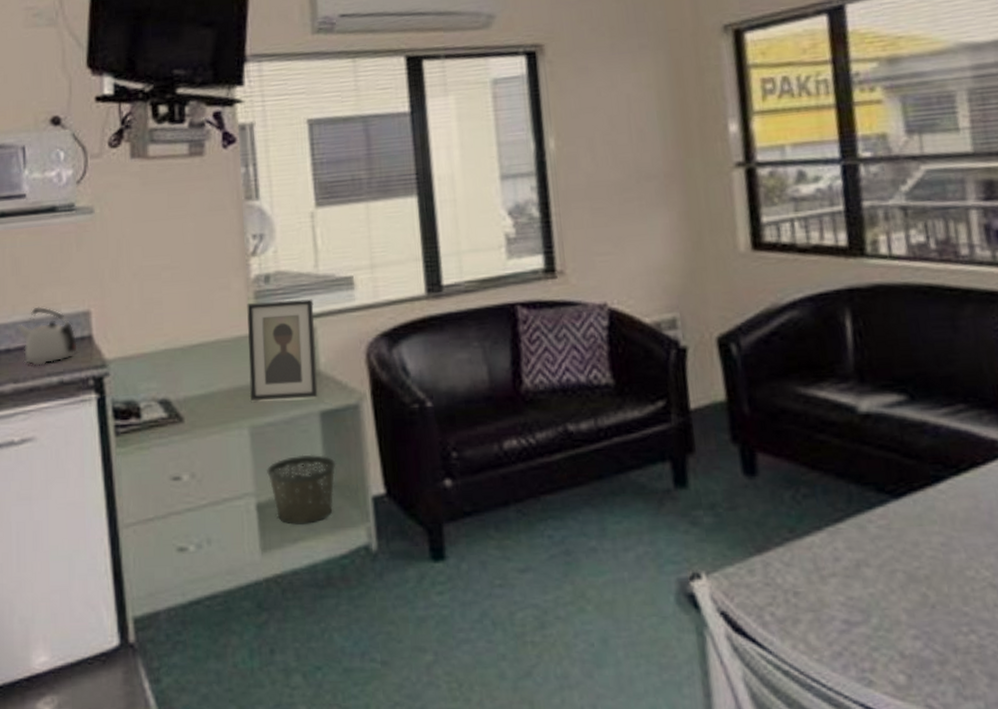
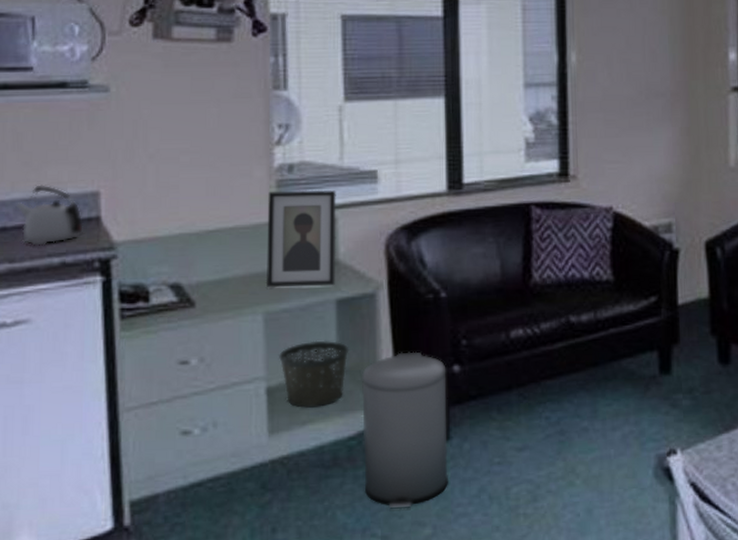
pedal bin: none [350,465,448,633] -> present [361,351,449,509]

